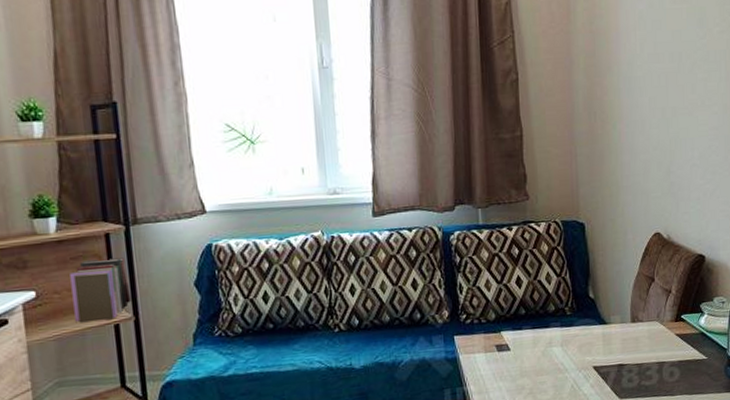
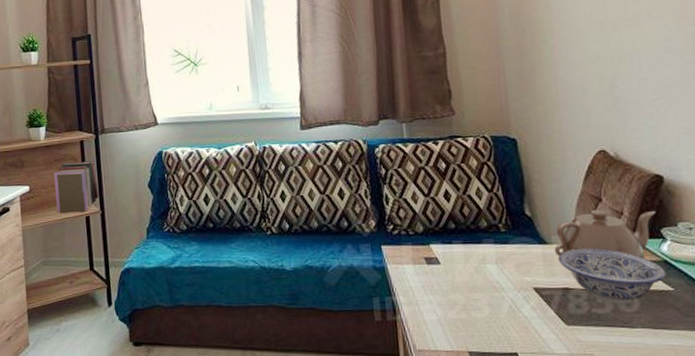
teapot: none [612,288,697,336] -> present [554,210,656,259]
bowl: none [616,325,702,376] -> present [559,248,666,305]

